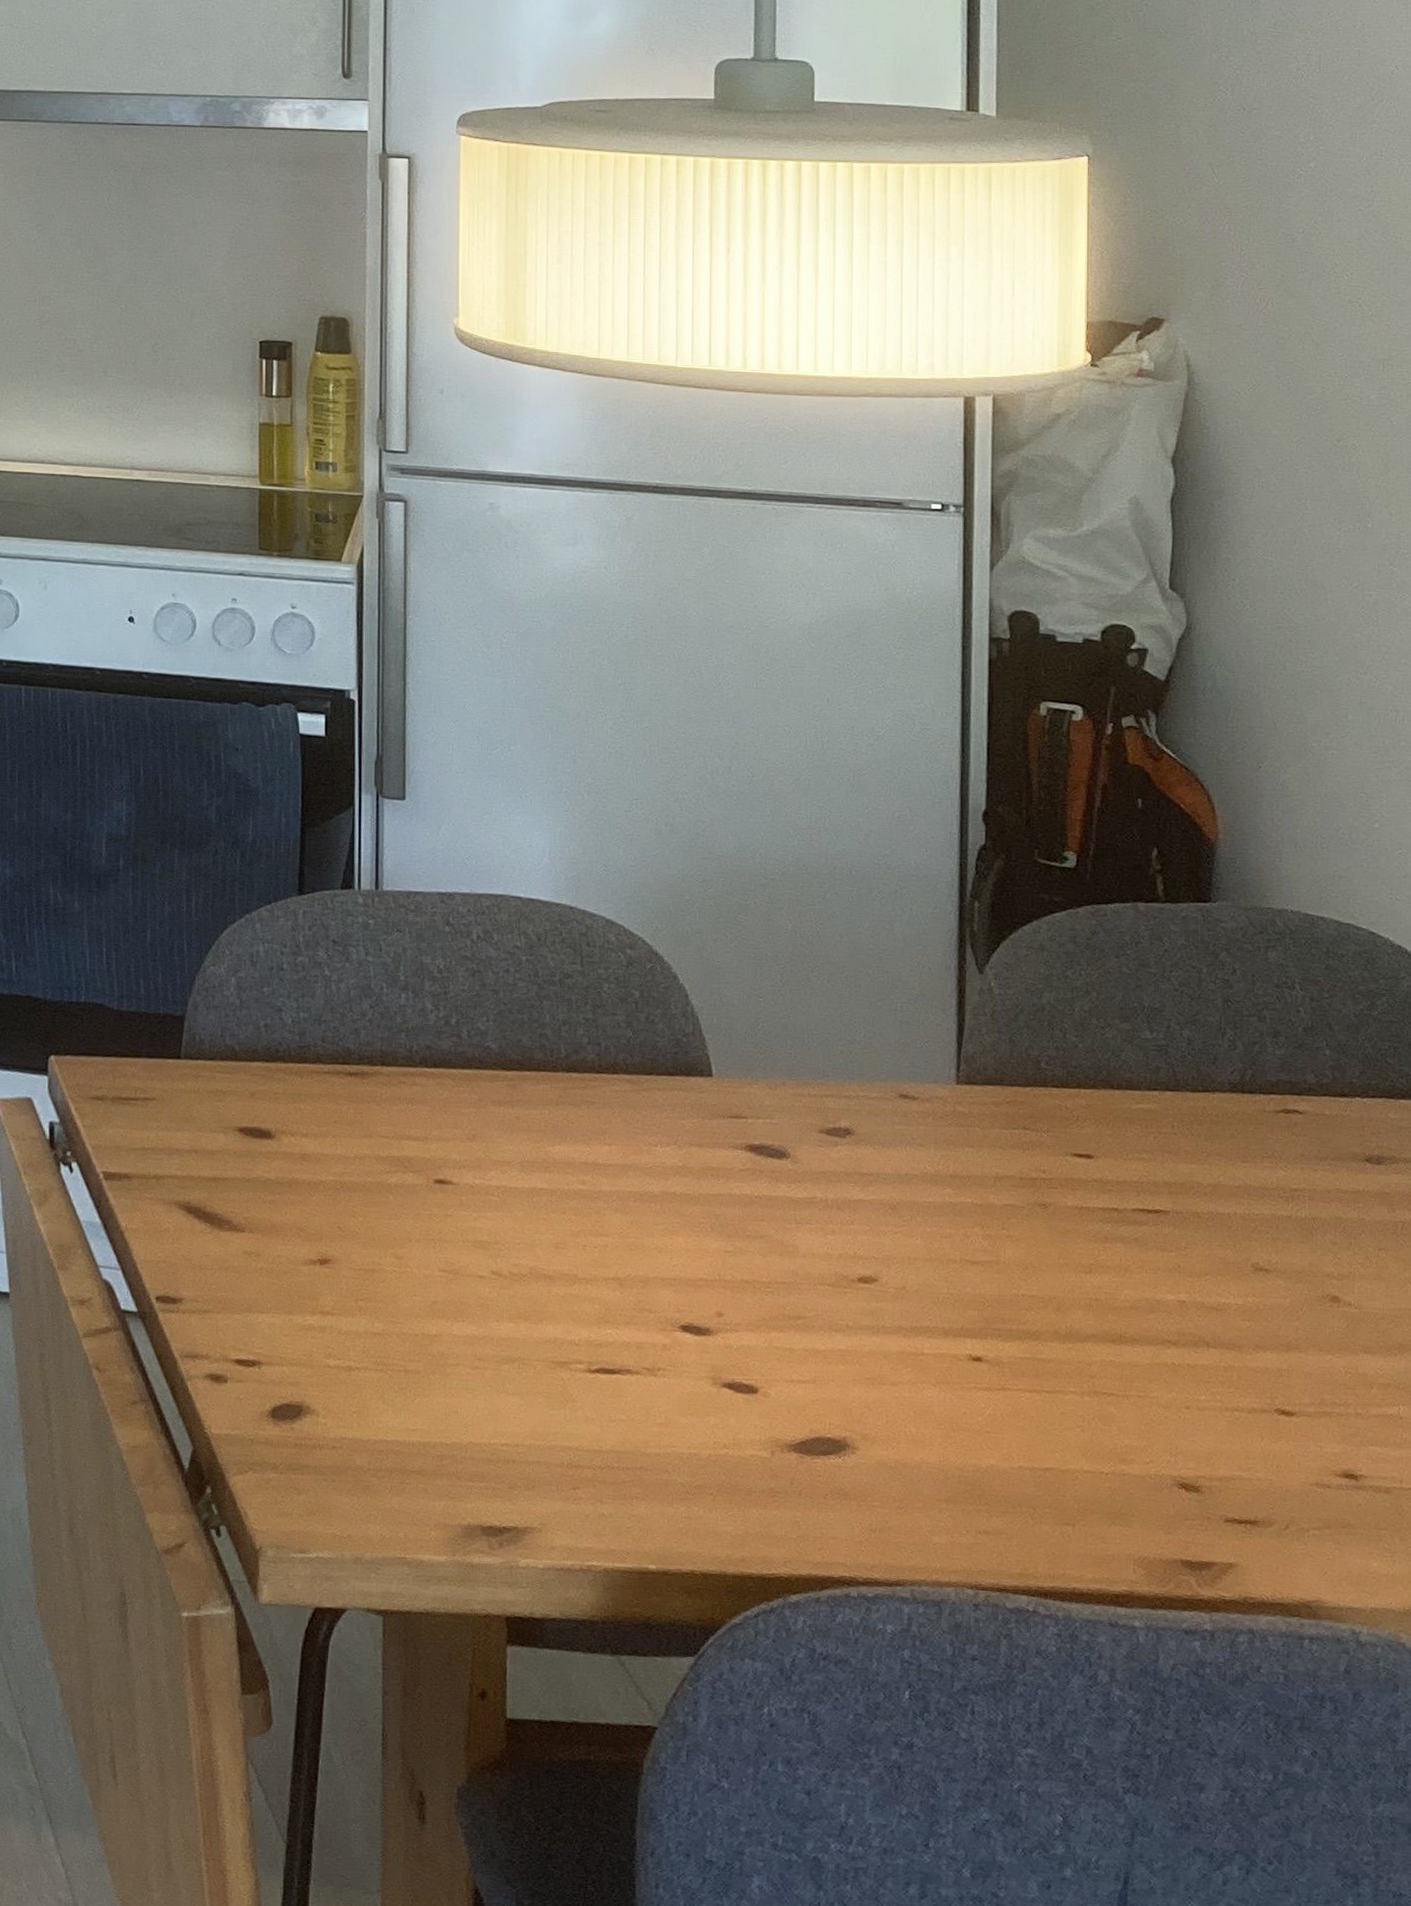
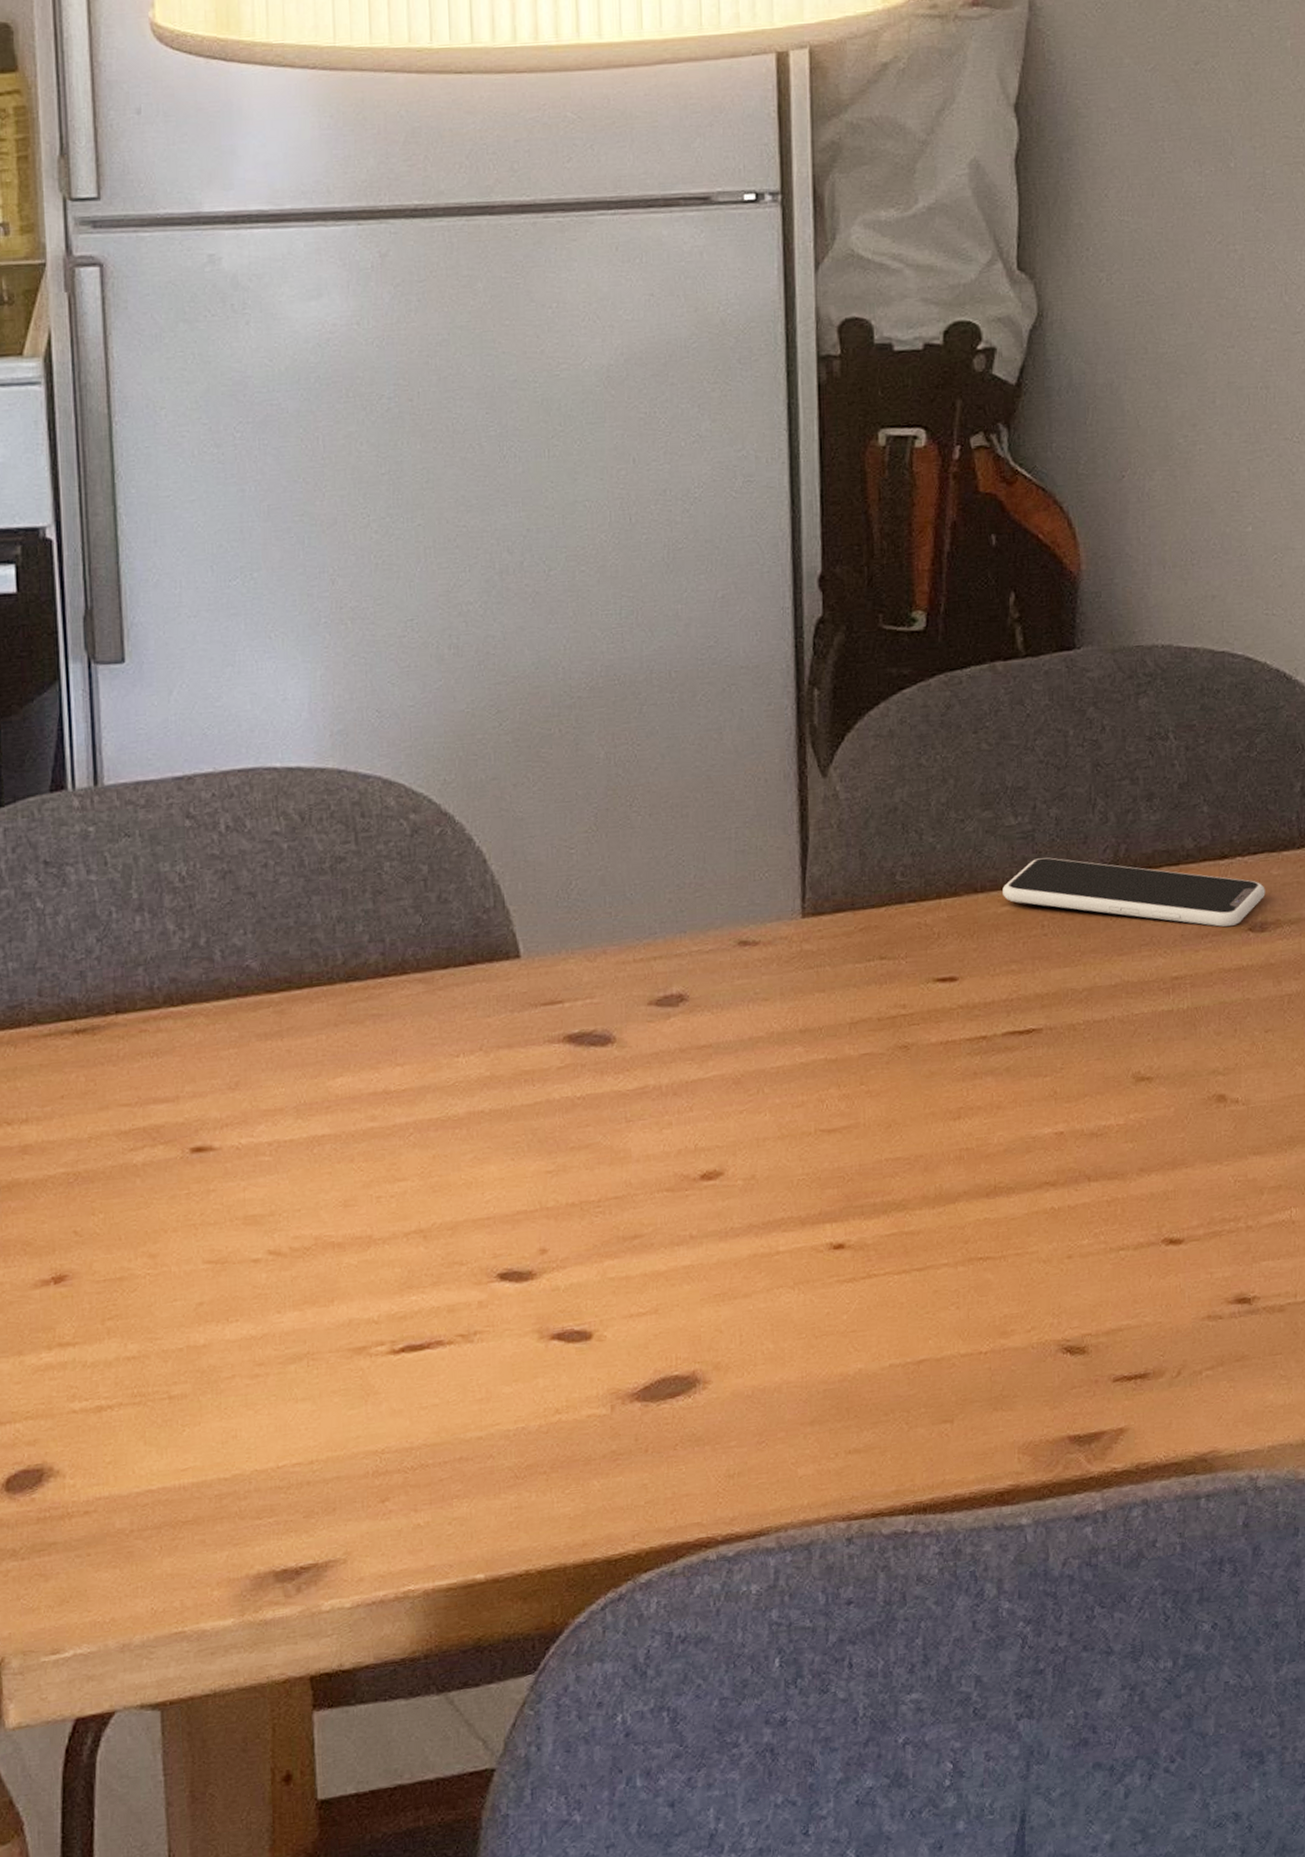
smartphone: none [1137,1069,1383,1155] -> present [1002,857,1266,927]

